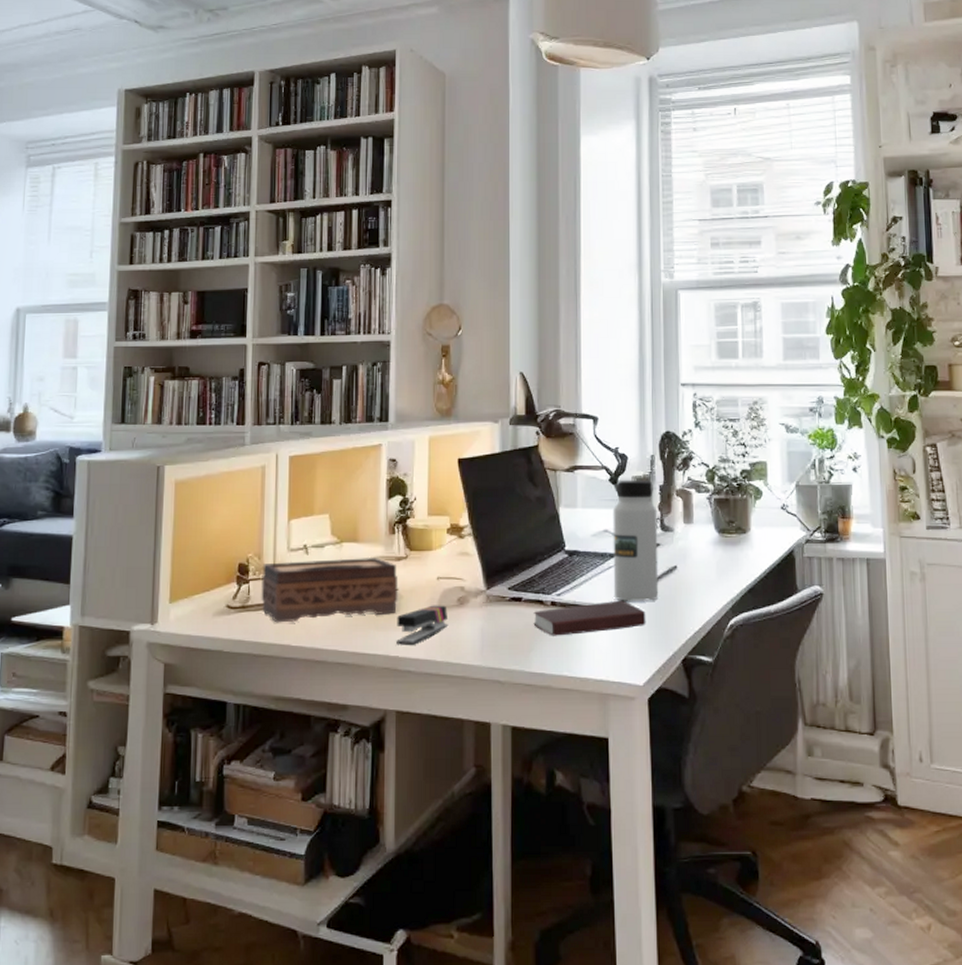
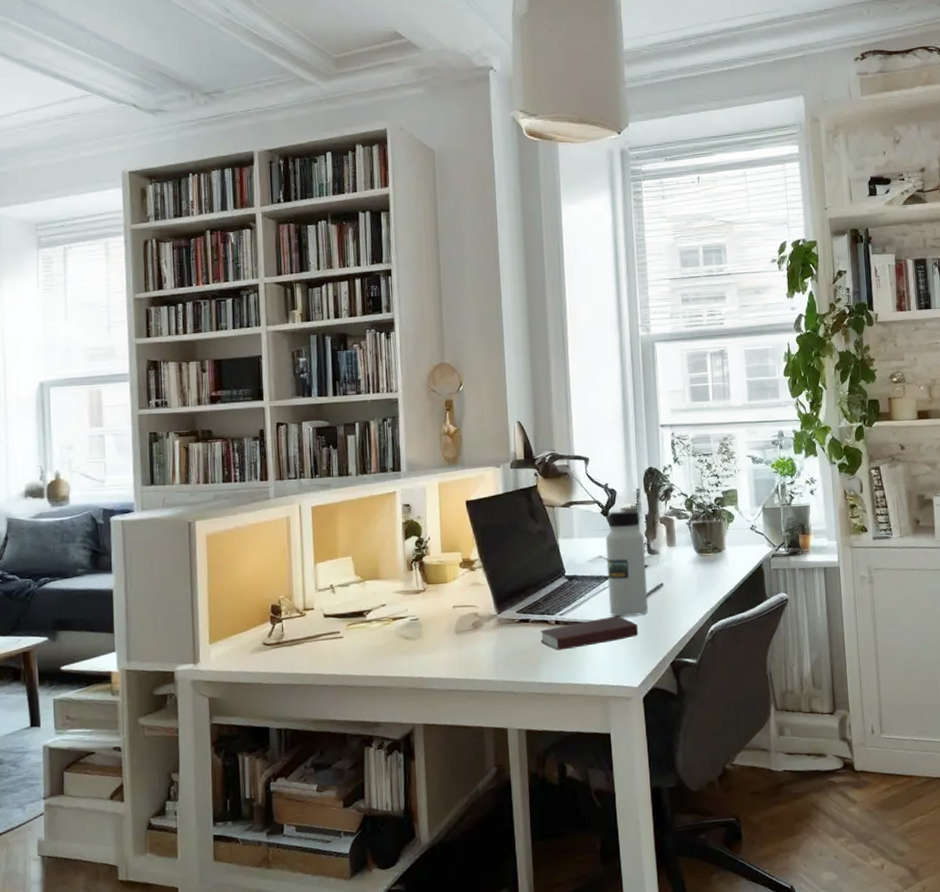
tissue box: present [261,556,399,623] -> none [293,591,419,655]
stapler: present [396,605,449,645] -> none [419,630,466,667]

